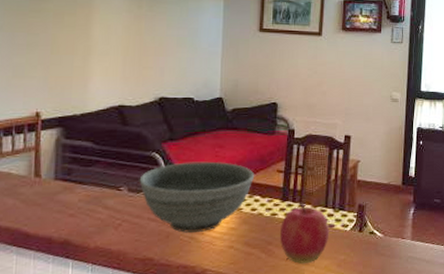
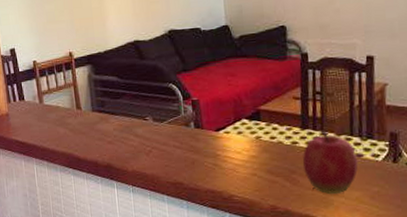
bowl: present [139,161,255,233] -> none [161,89,271,160]

